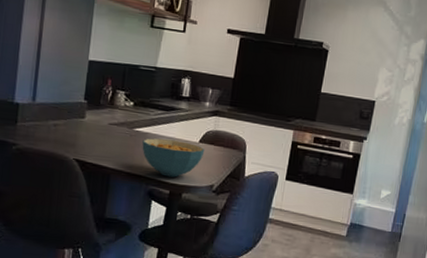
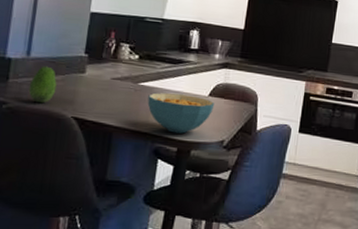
fruit: none [35,111,60,146] -> present [28,66,57,103]

